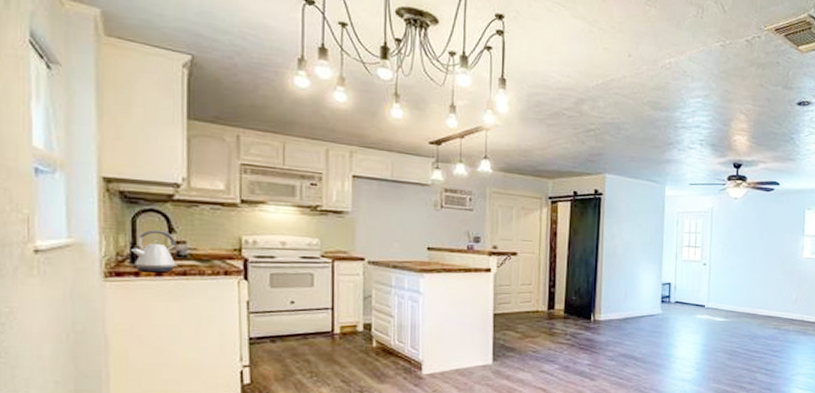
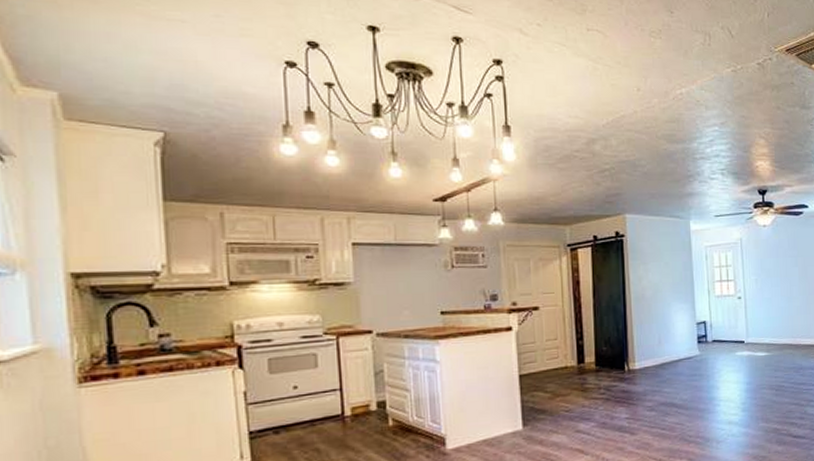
kettle: present [131,230,178,273] -> none [108,325,162,373]

